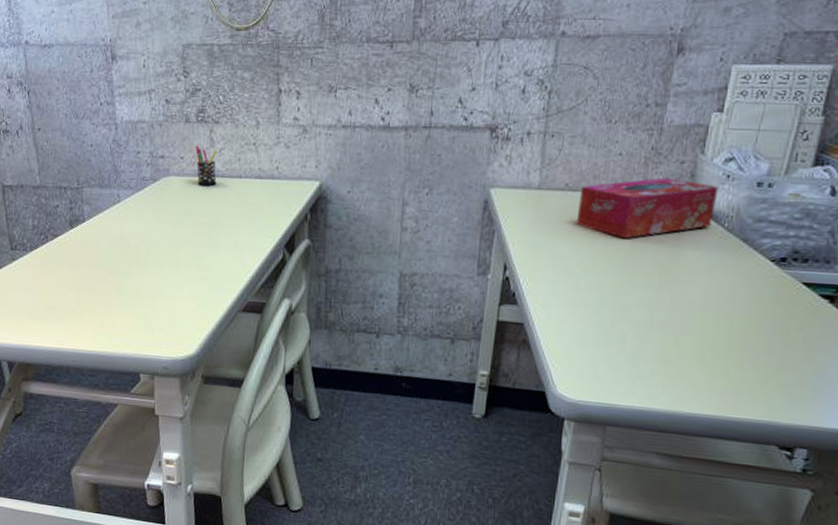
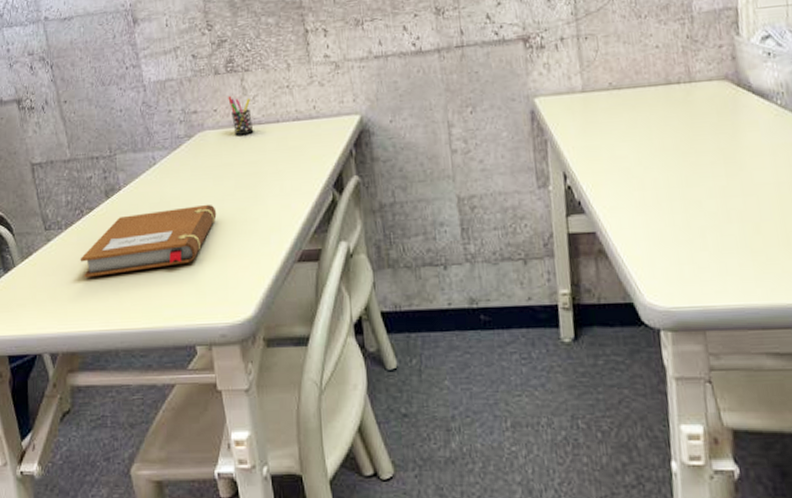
notebook: none [41,246,172,299] -> present [80,204,217,277]
tissue box: present [576,177,719,239] -> none [625,63,764,130]

